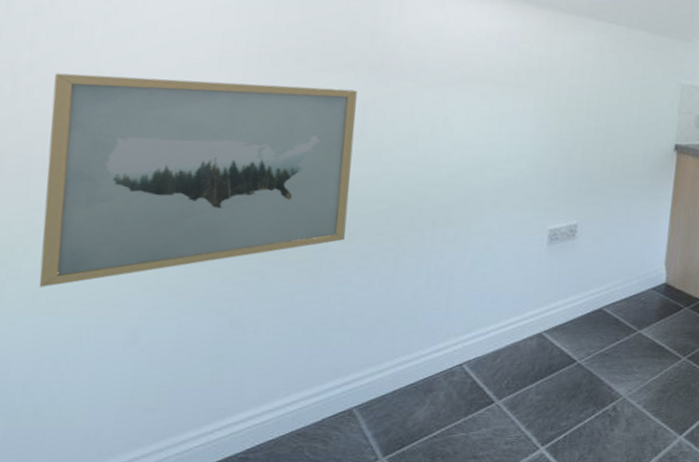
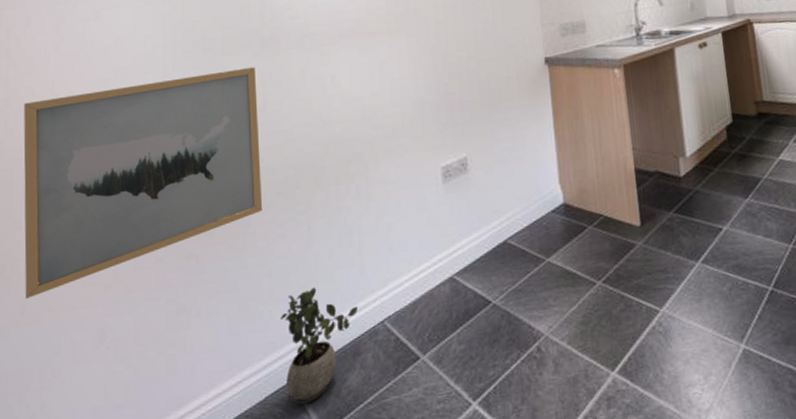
potted plant: none [347,323,438,430] -> present [281,287,359,405]

